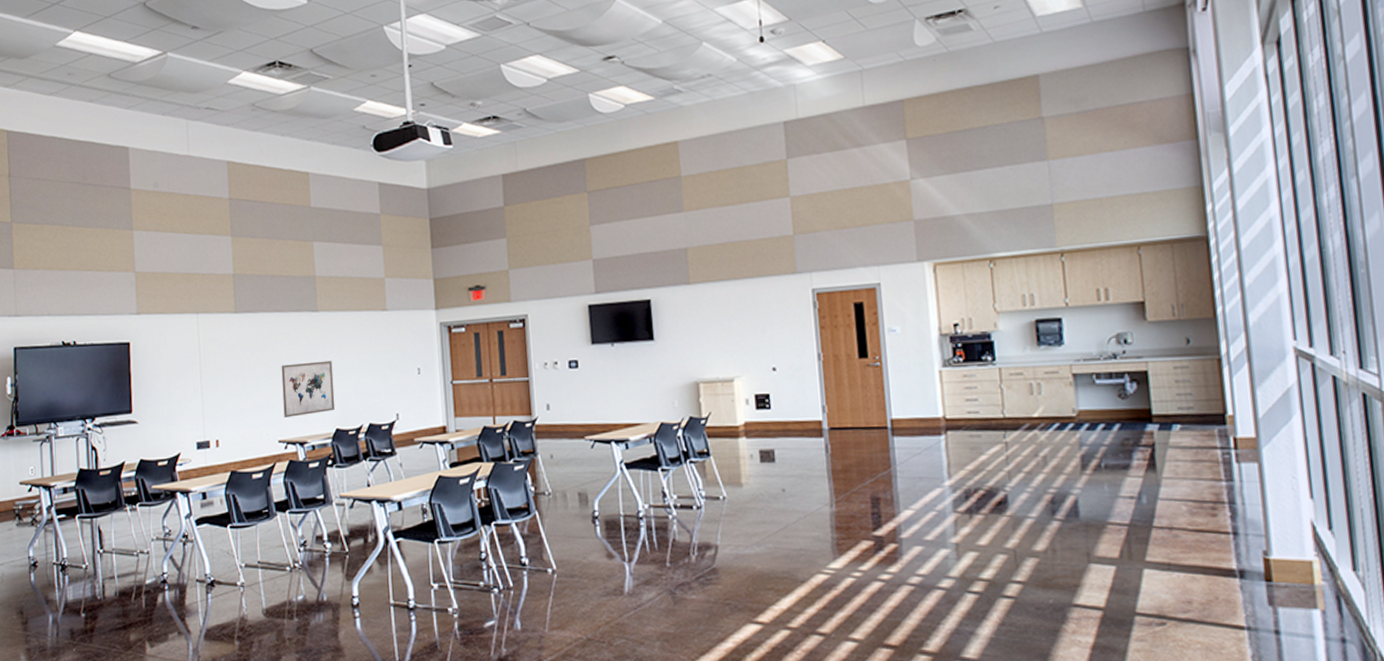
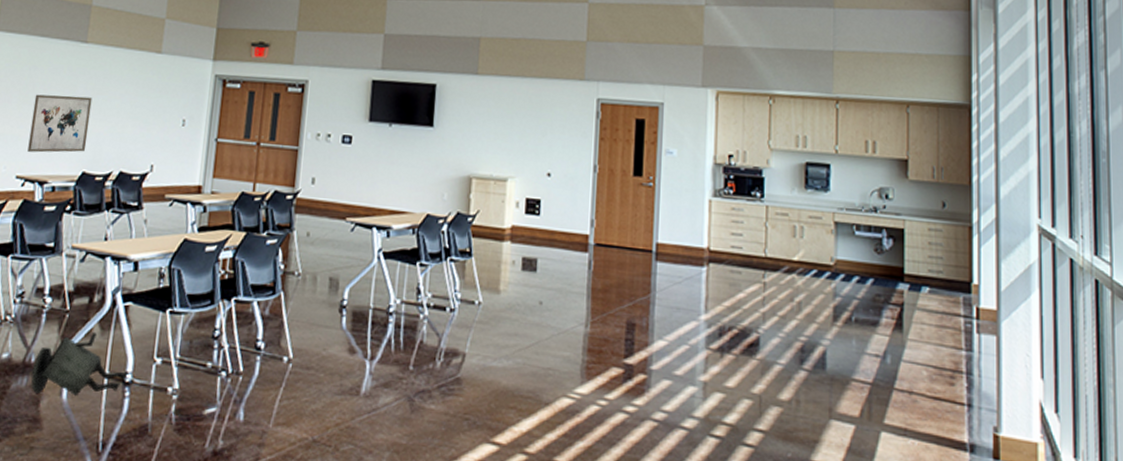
toy figure: none [326,567,410,627] -> present [31,331,127,395]

